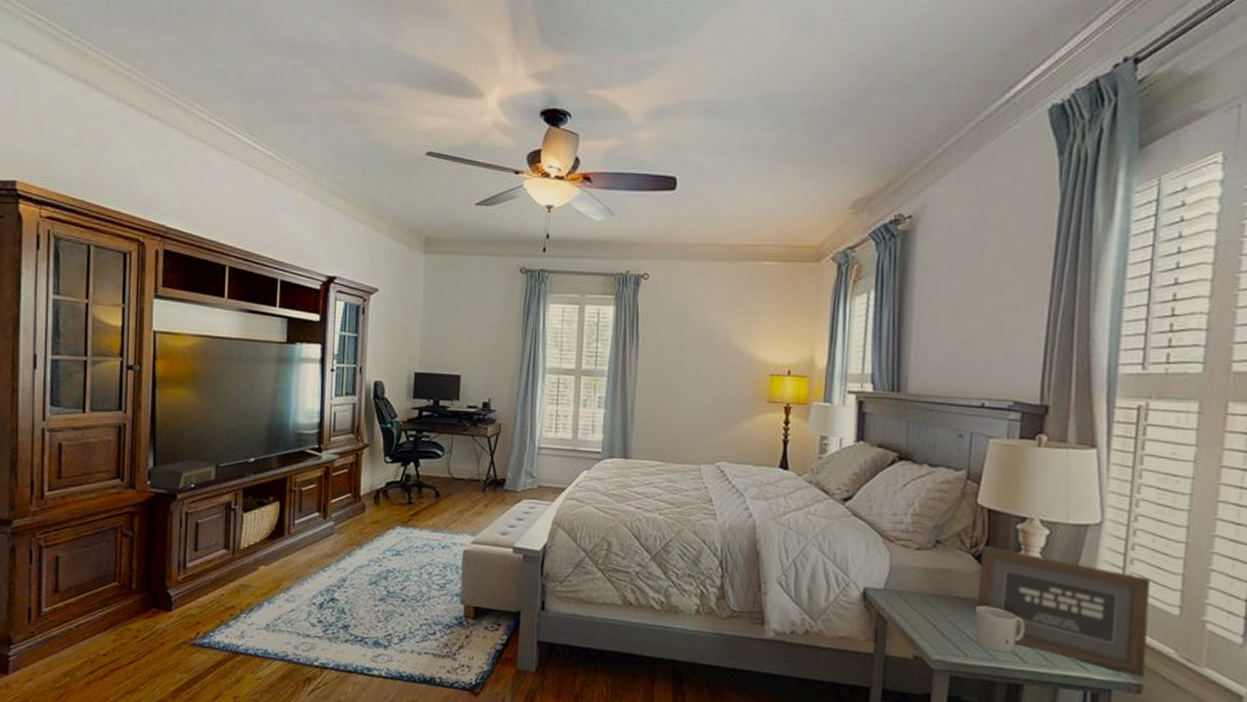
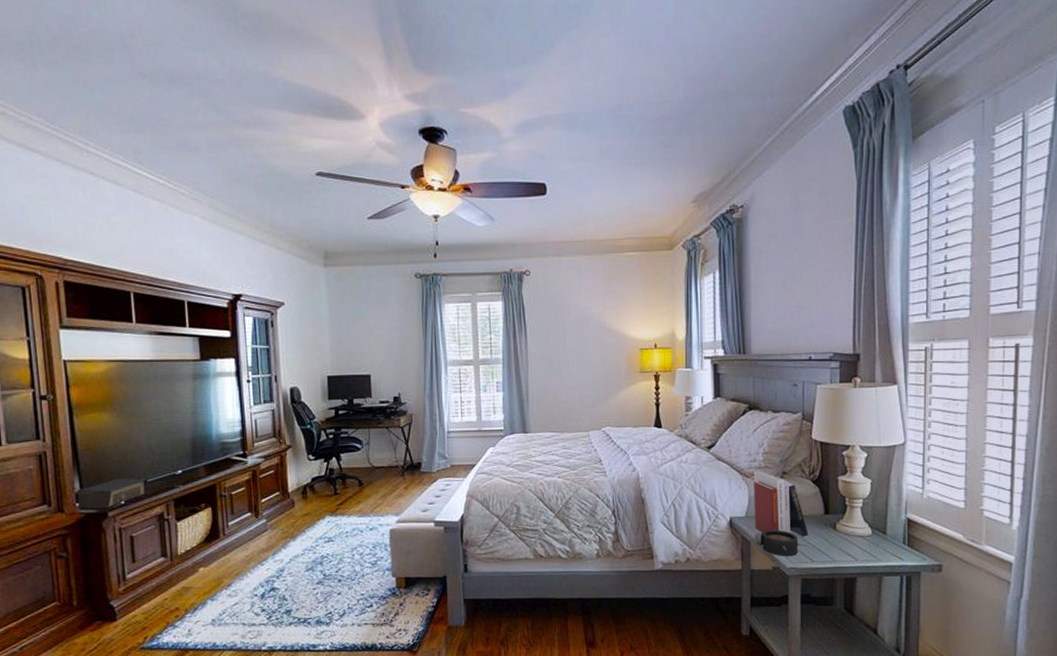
alarm clock: none [893,608,960,646] -> present [755,529,806,556]
books: none [895,535,964,625] -> present [754,471,809,537]
mug: present [974,605,1025,653] -> none [816,519,855,555]
picture frame: present [976,546,1150,679] -> none [817,472,944,560]

